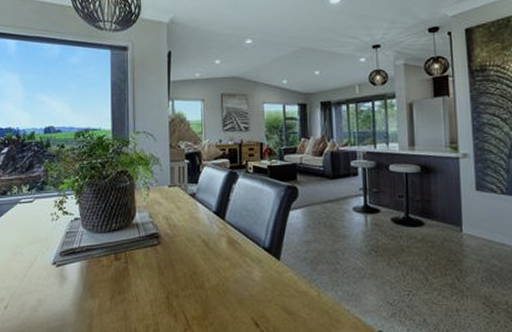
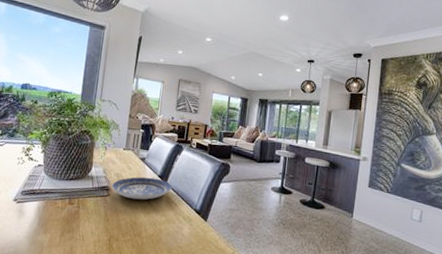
plate: none [161,215,233,244] -> present [112,177,173,200]

